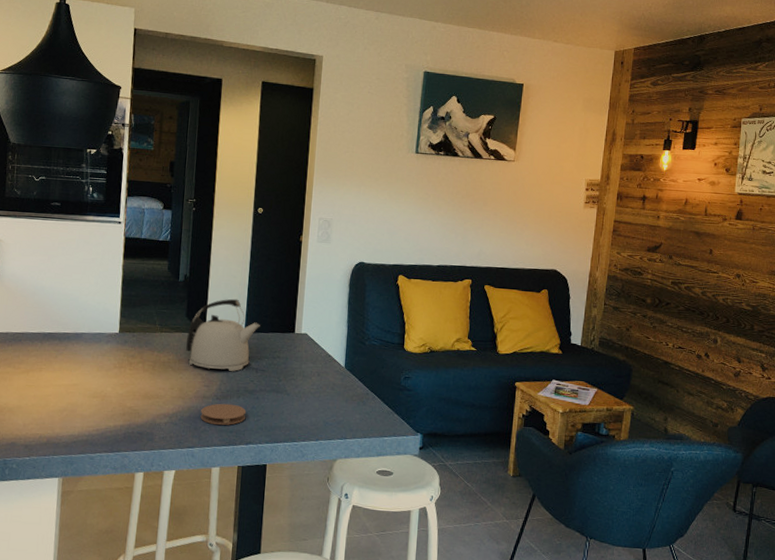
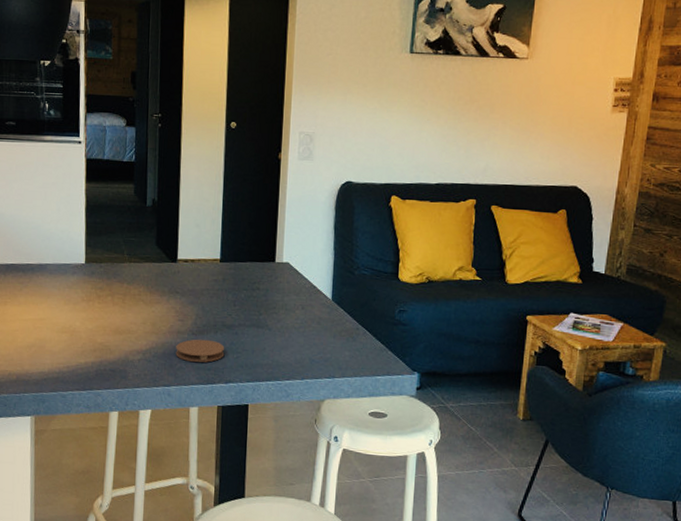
kettle: present [186,298,260,371] -> none [157,224,237,304]

